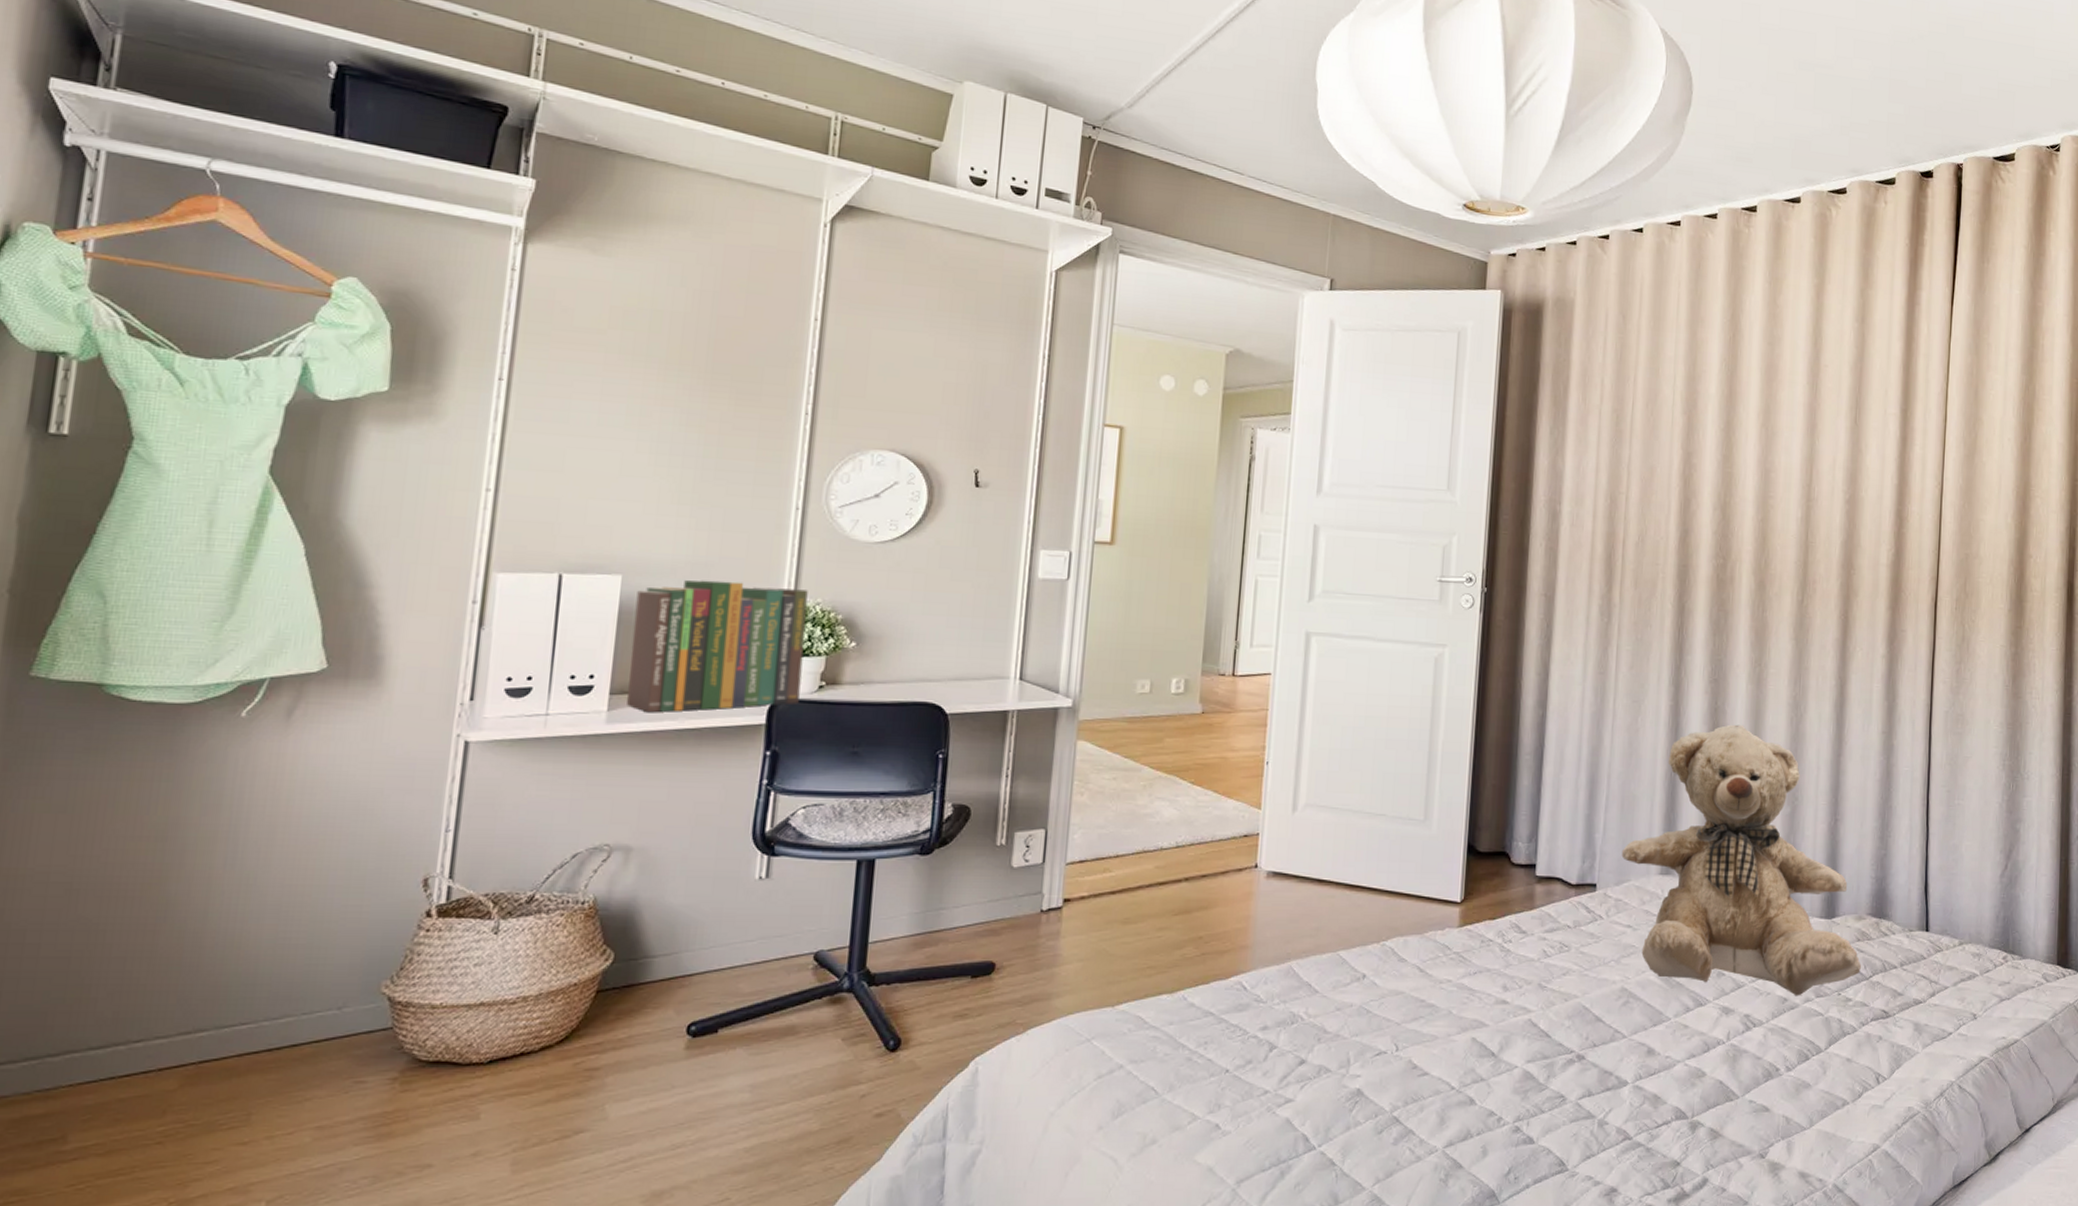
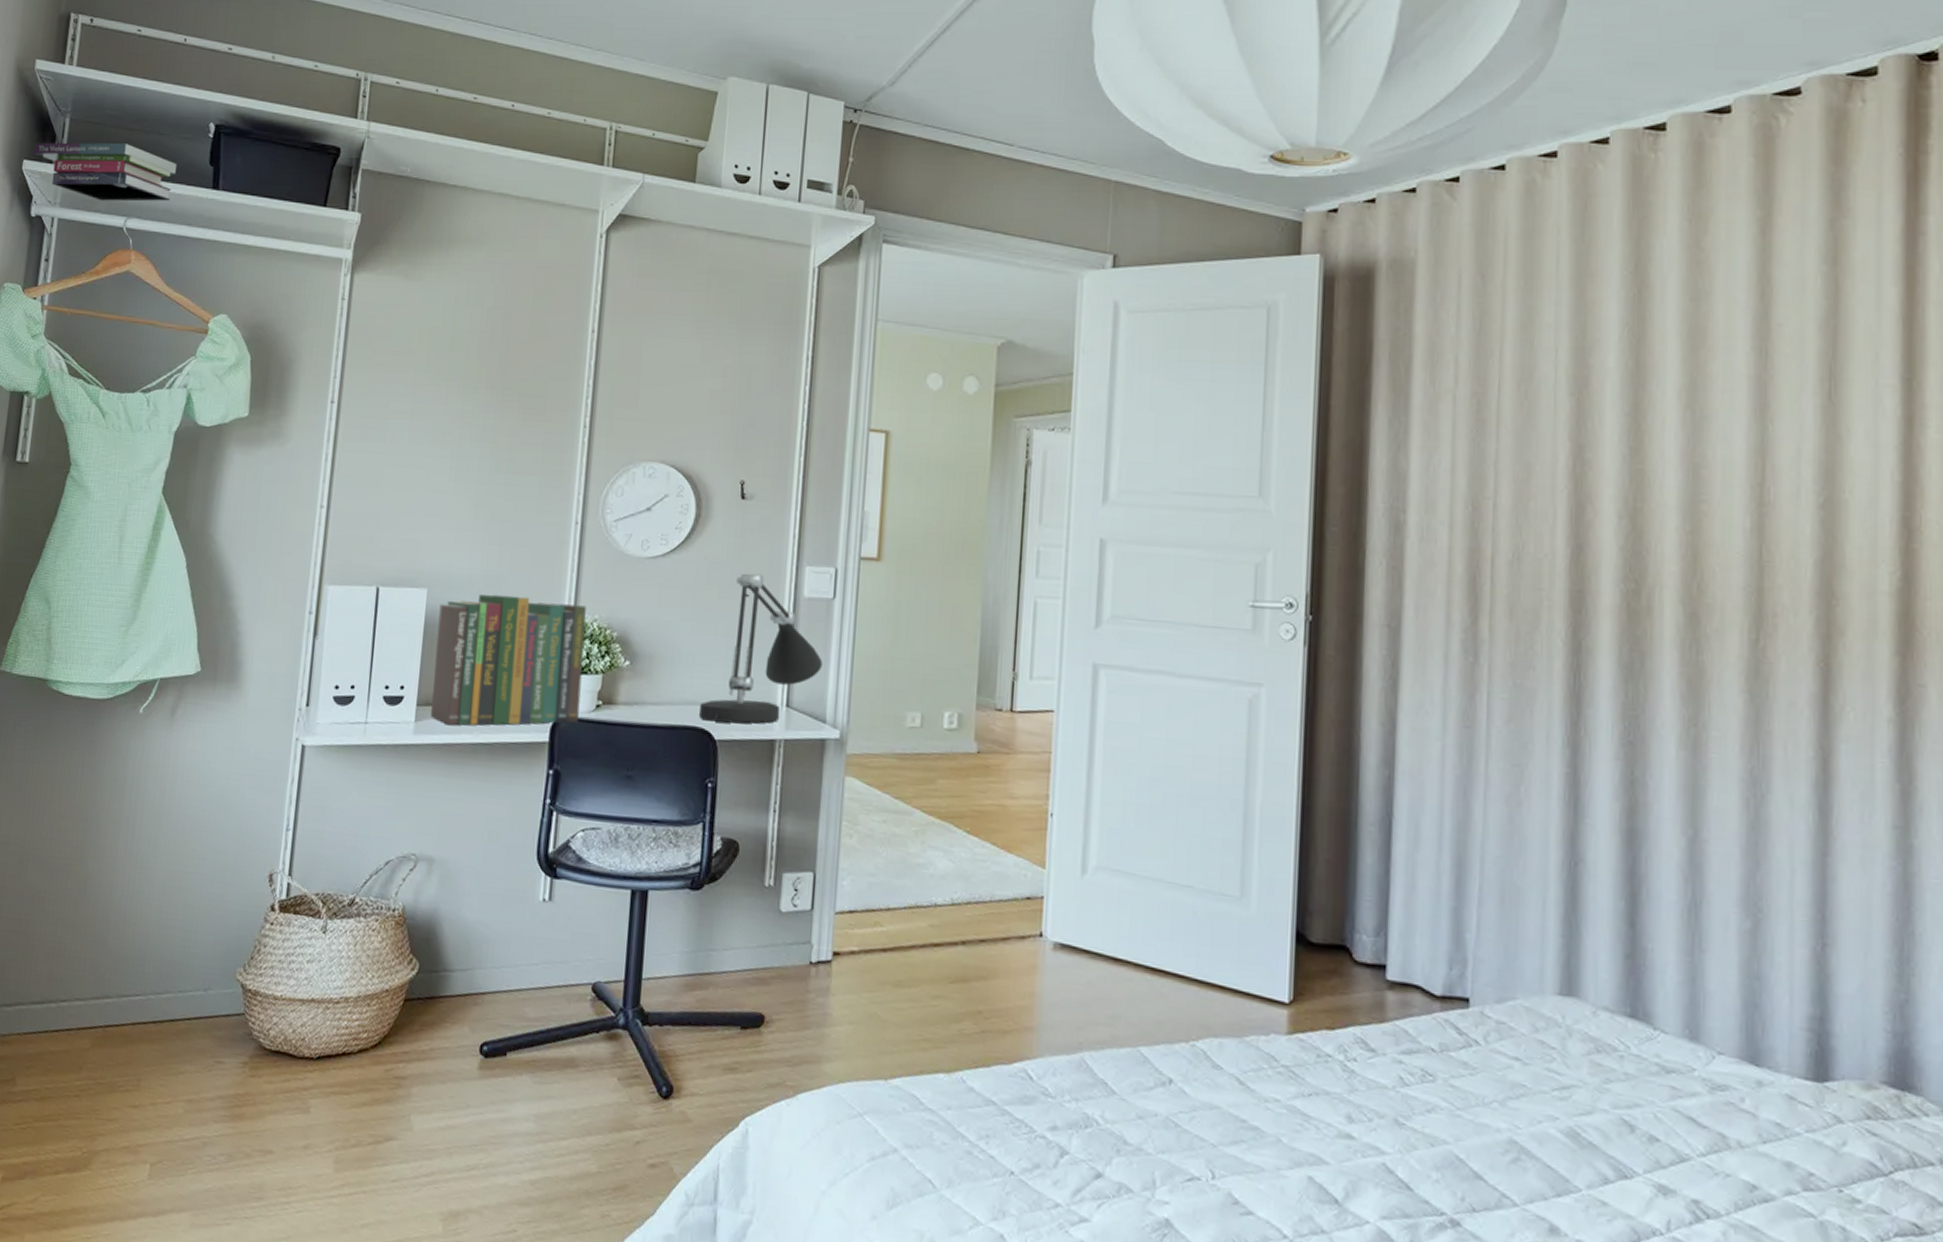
books: none [65,59,284,145] -> present [33,142,177,202]
desk lamp: none [930,556,1056,698] -> present [699,573,823,724]
teddy bear: present [1621,724,1862,996] -> none [1503,802,1876,1185]

